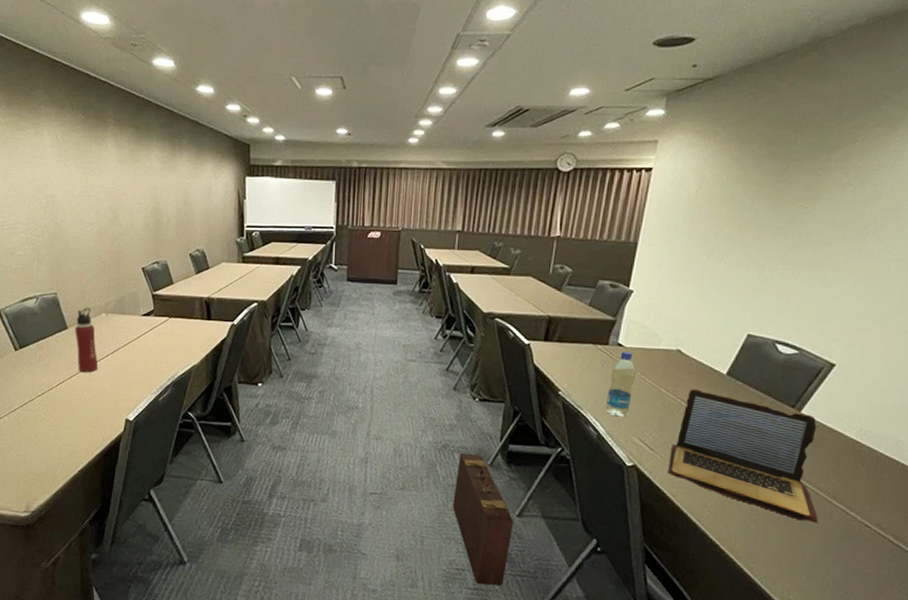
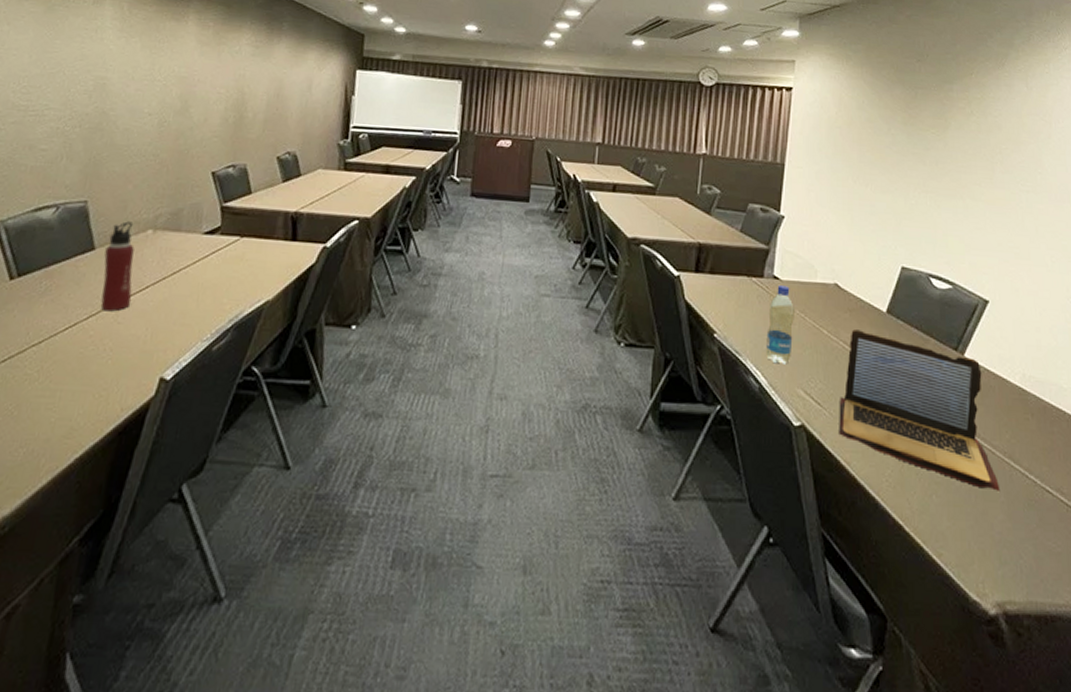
briefcase: present [453,452,514,586] -> none [595,414,670,603]

